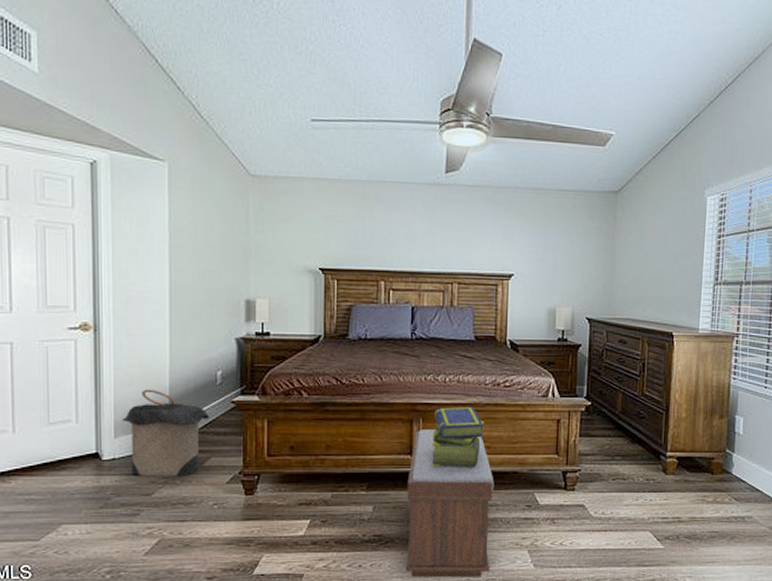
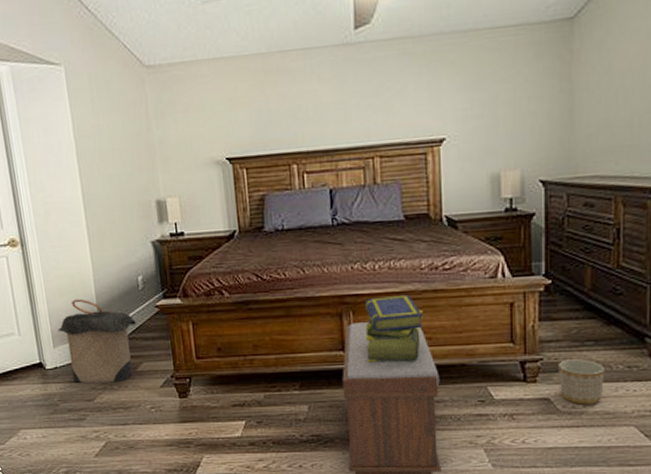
planter: none [592,471,629,511] -> present [558,359,604,405]

